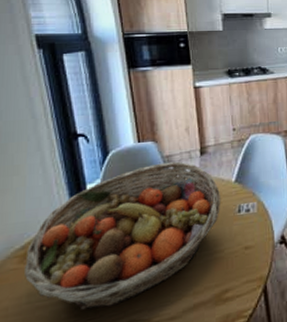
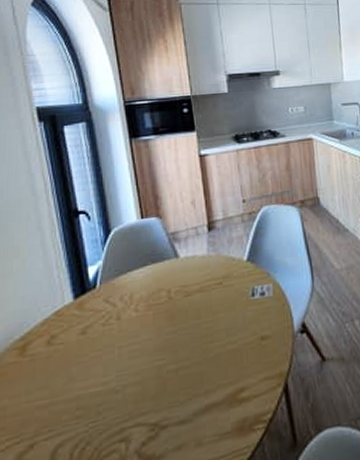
fruit basket: present [23,161,221,310] -> none [22,238,233,411]

